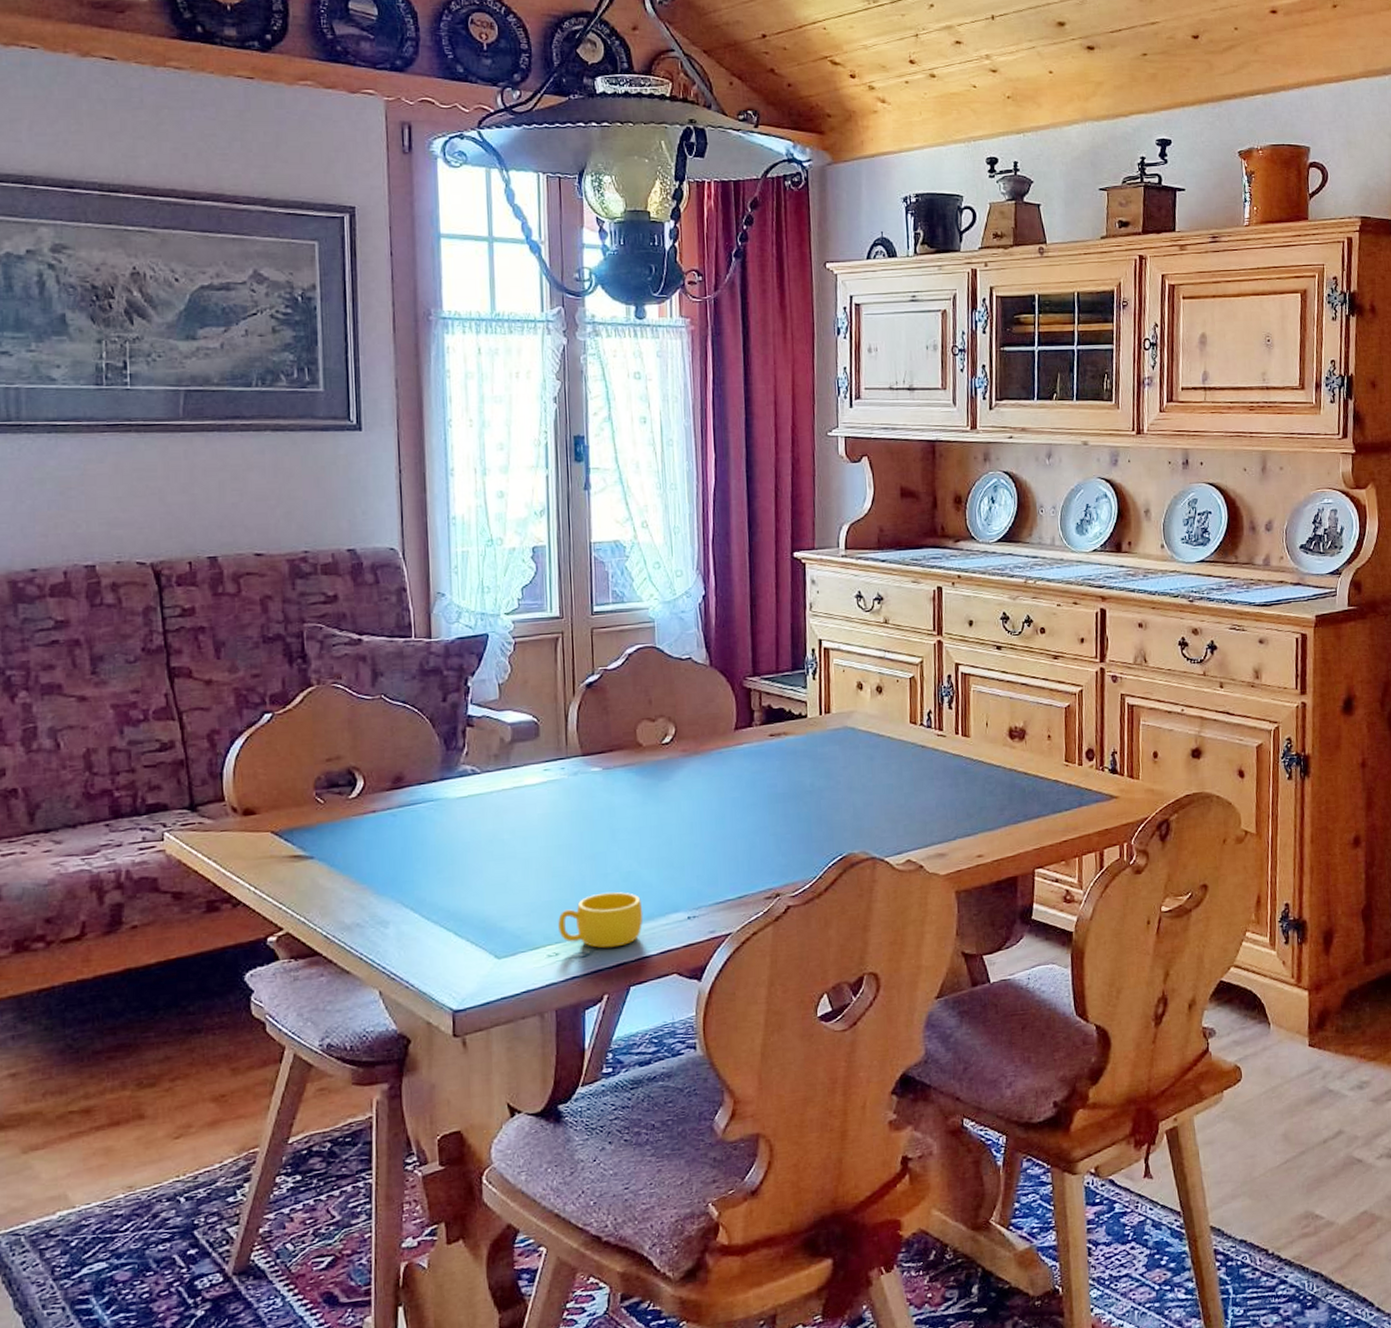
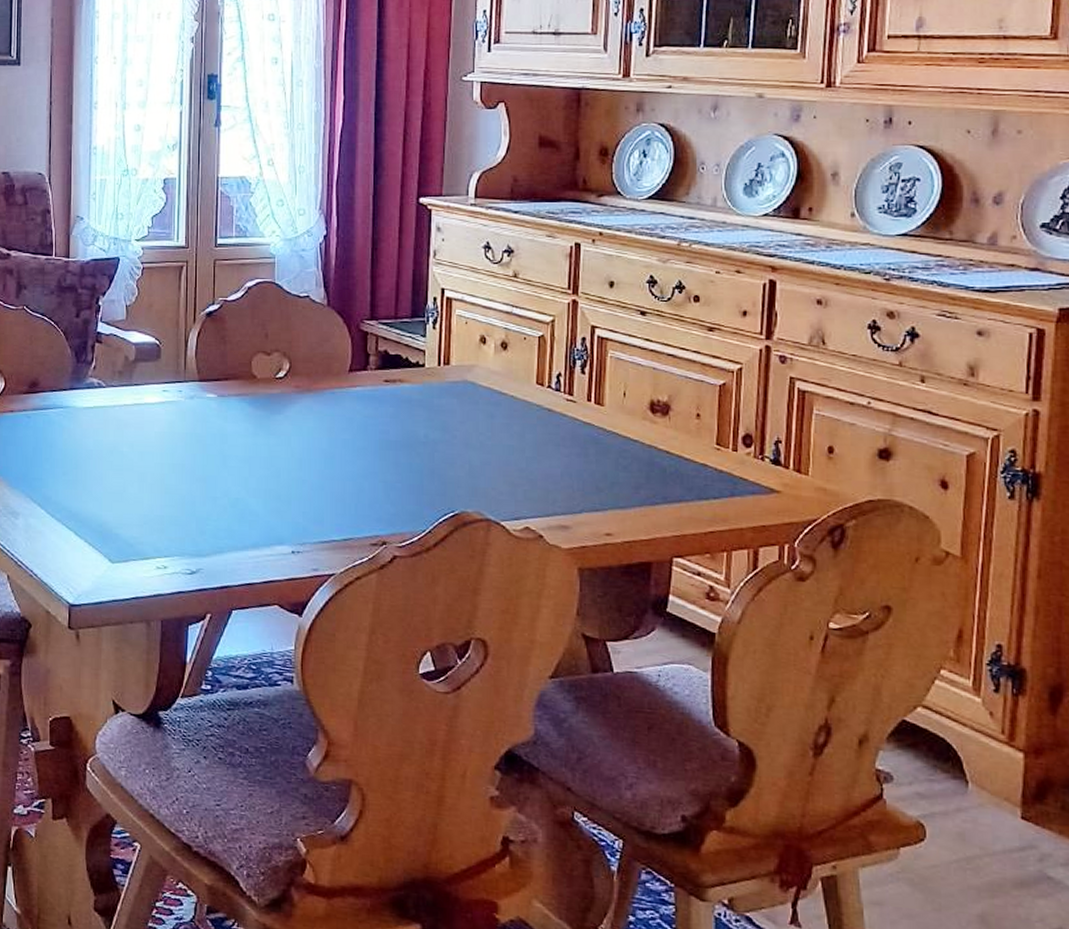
cup: present [558,892,643,948] -> none [168,515,249,570]

